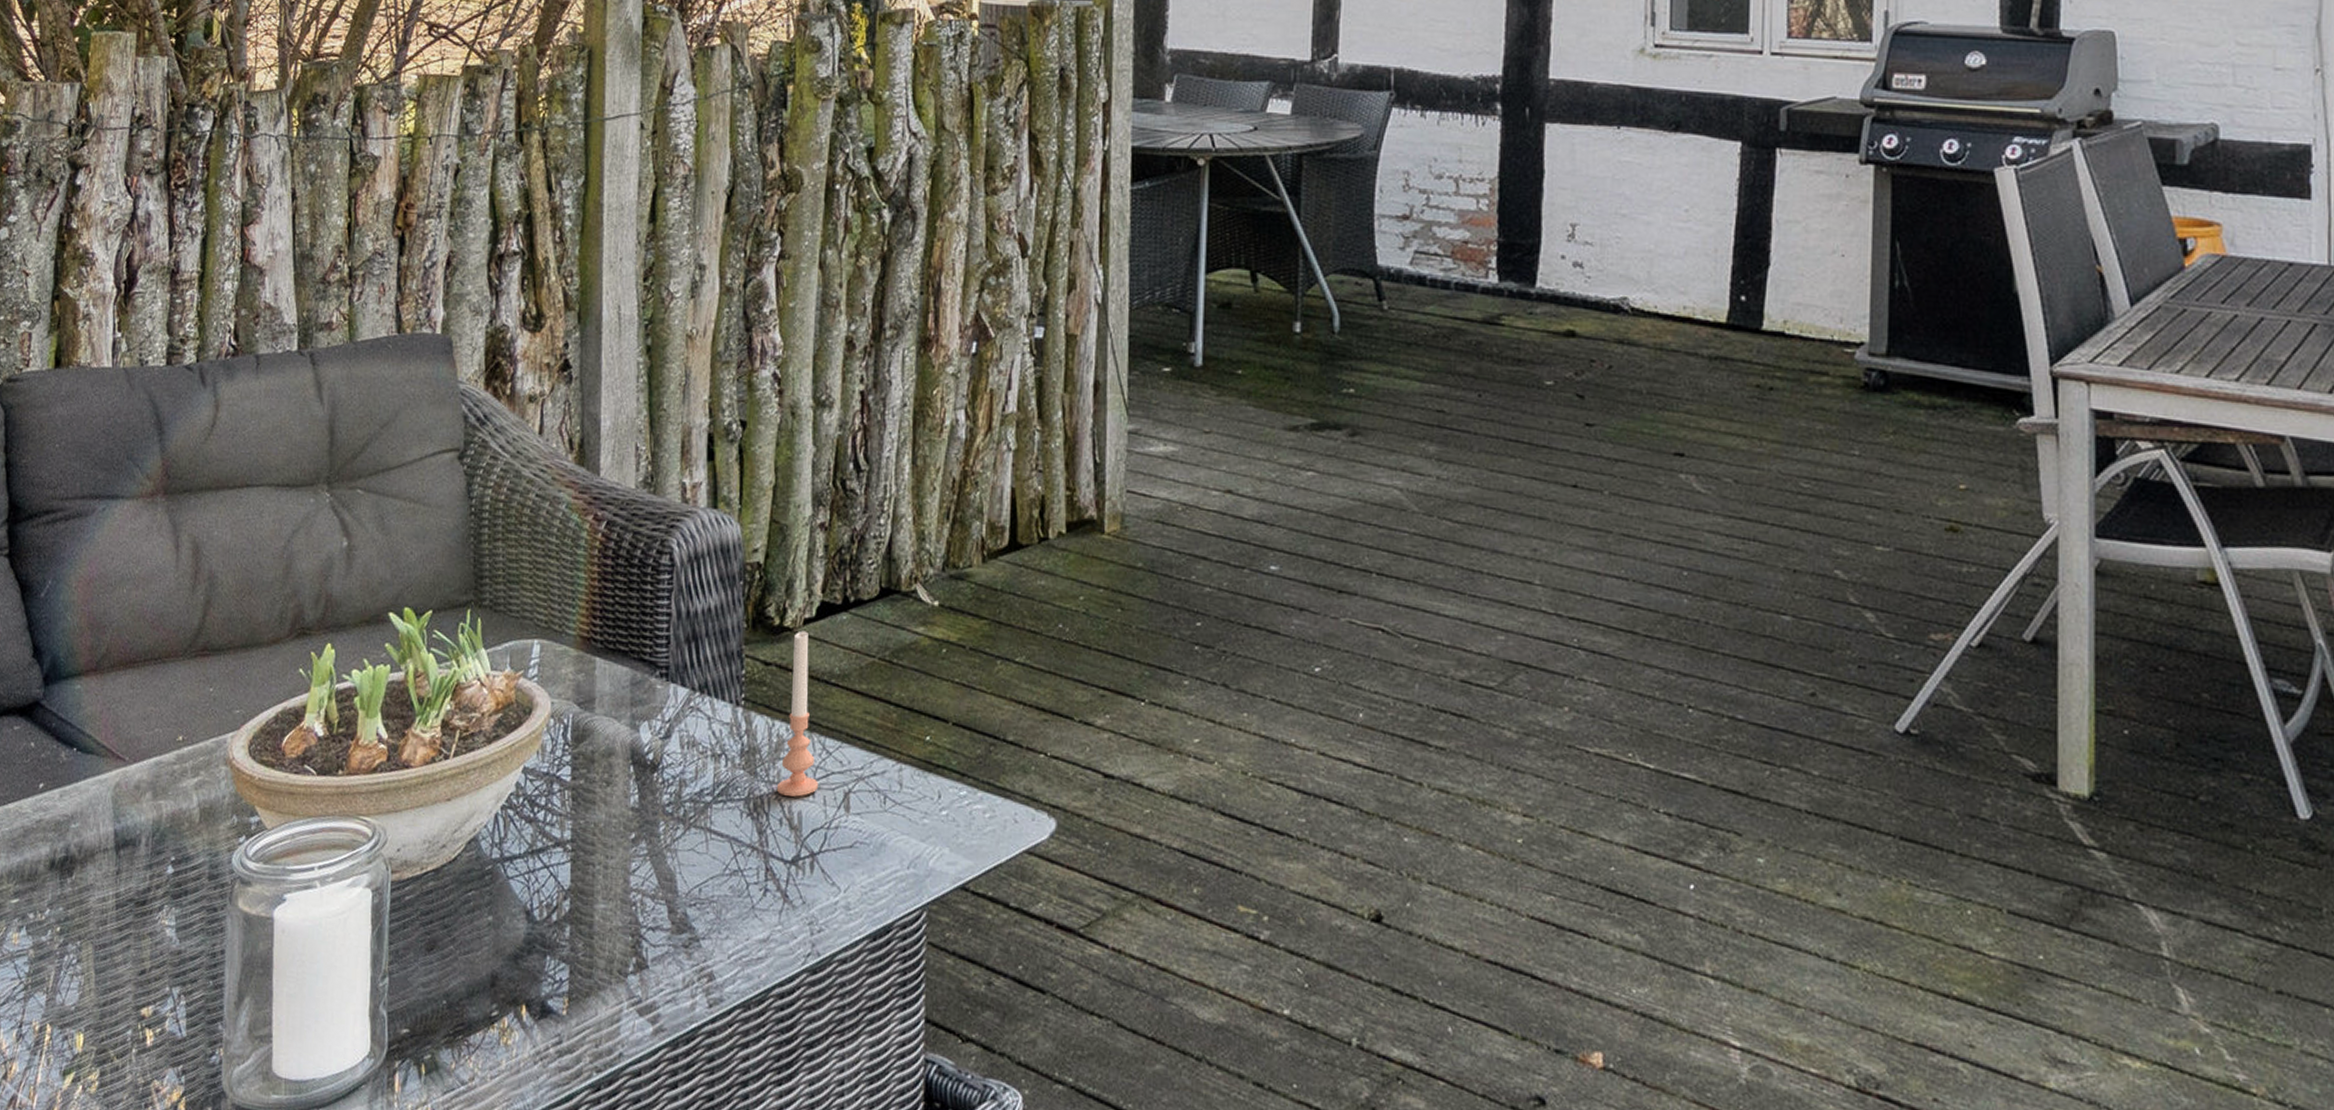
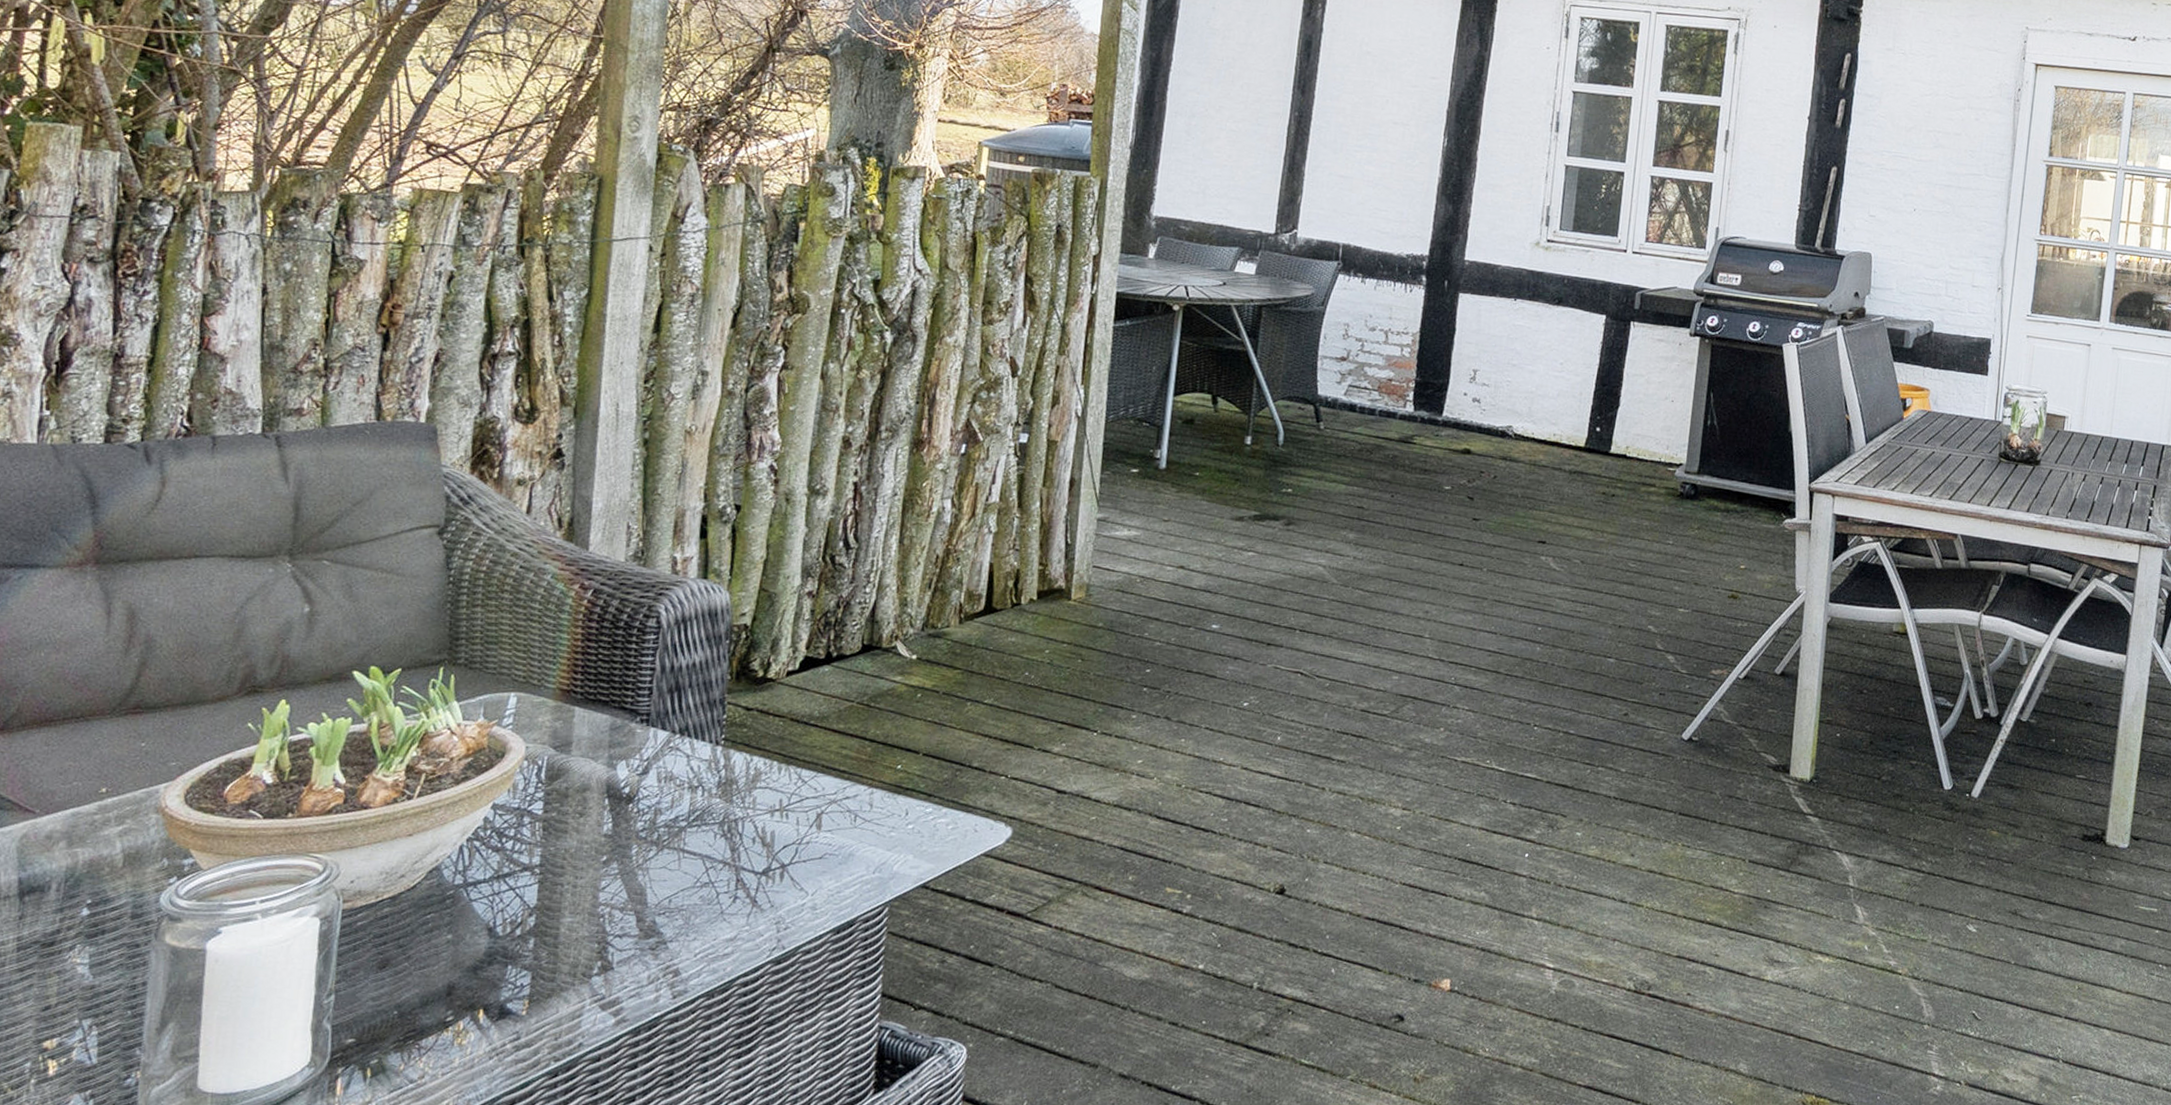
candle: present [776,630,818,797] -> none [751,681,792,819]

